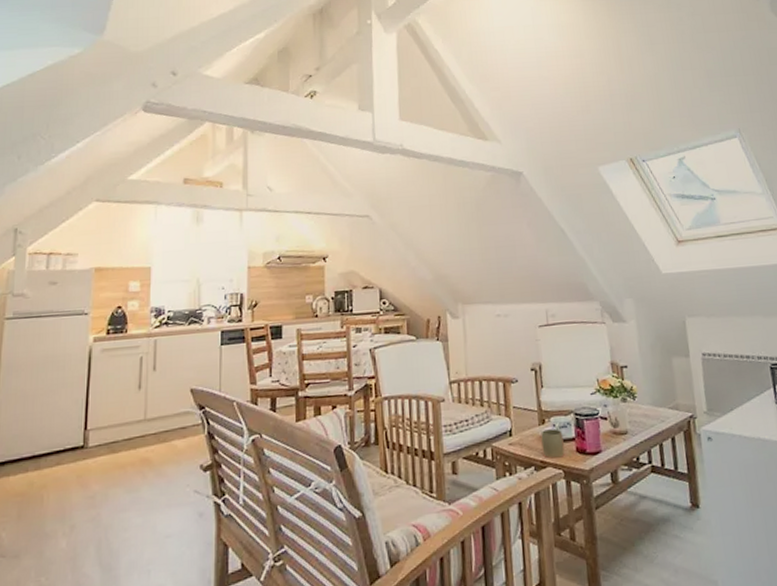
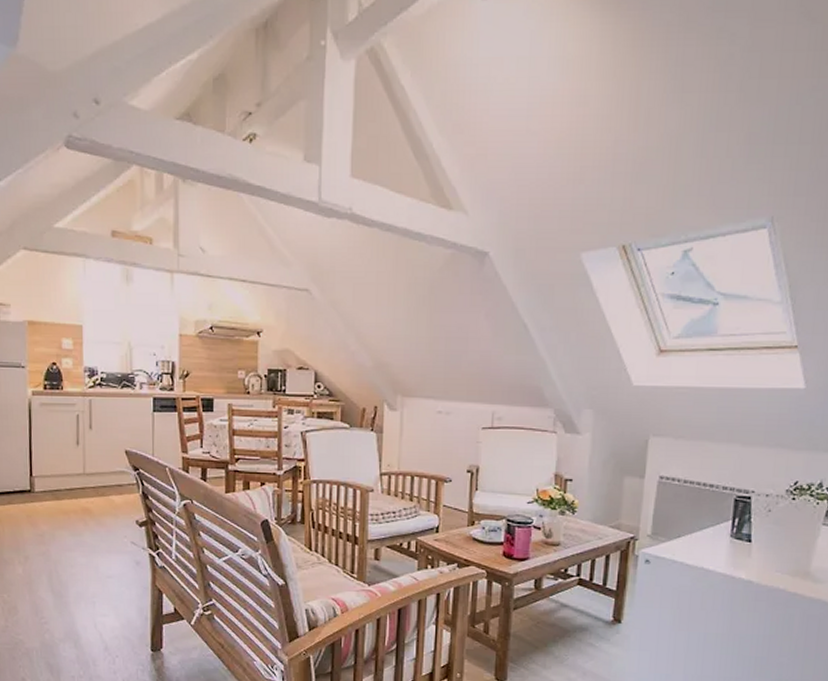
mug: present [541,429,565,460] -> none [468,531,491,560]

